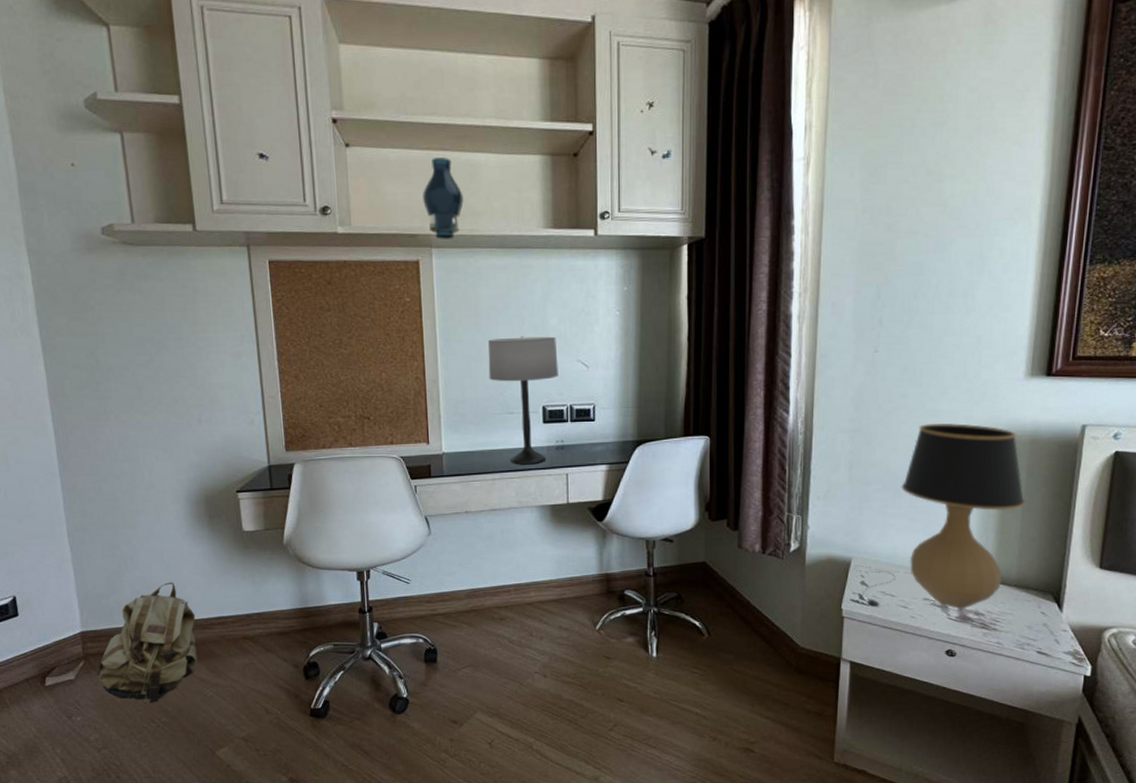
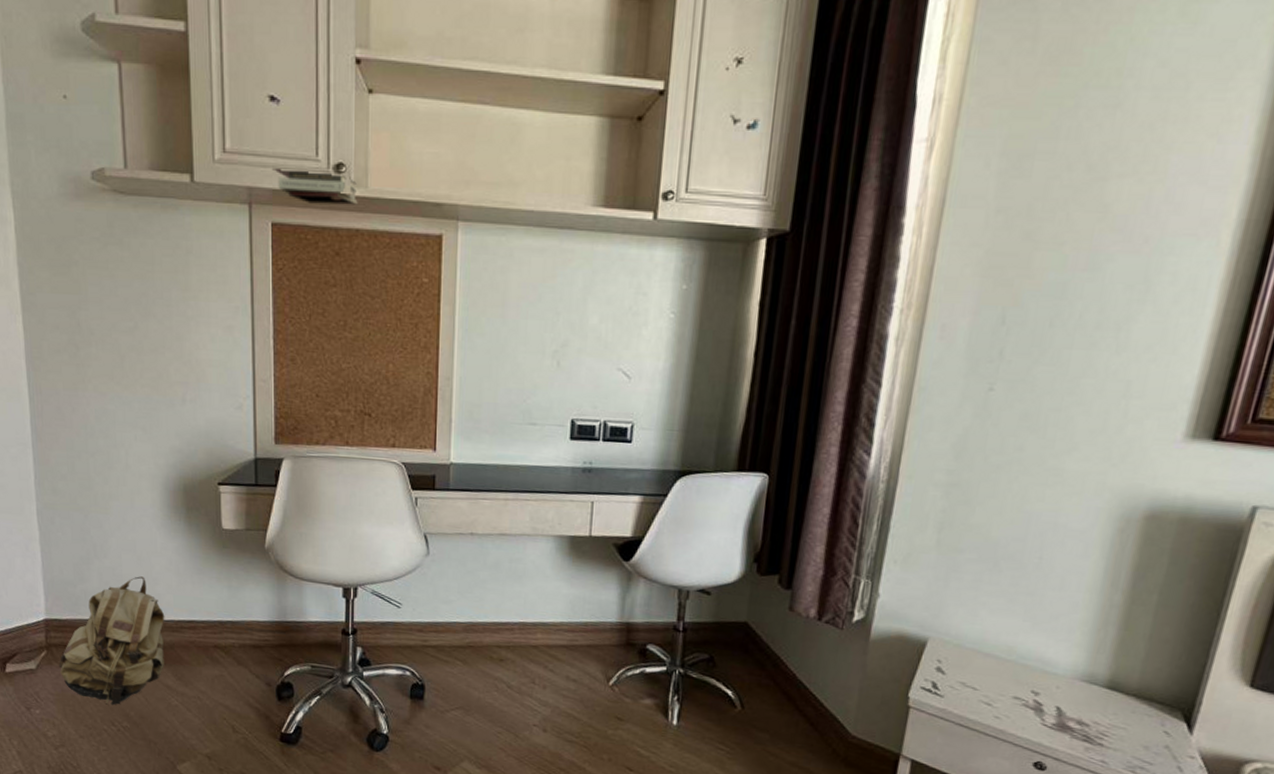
books: none [266,213,344,242] -> present [272,167,358,205]
vase: present [423,158,464,239] -> none [453,113,501,212]
table lamp: present [488,336,558,465] -> none [511,334,595,487]
table lamp: present [854,423,1026,609] -> none [929,485,1164,715]

